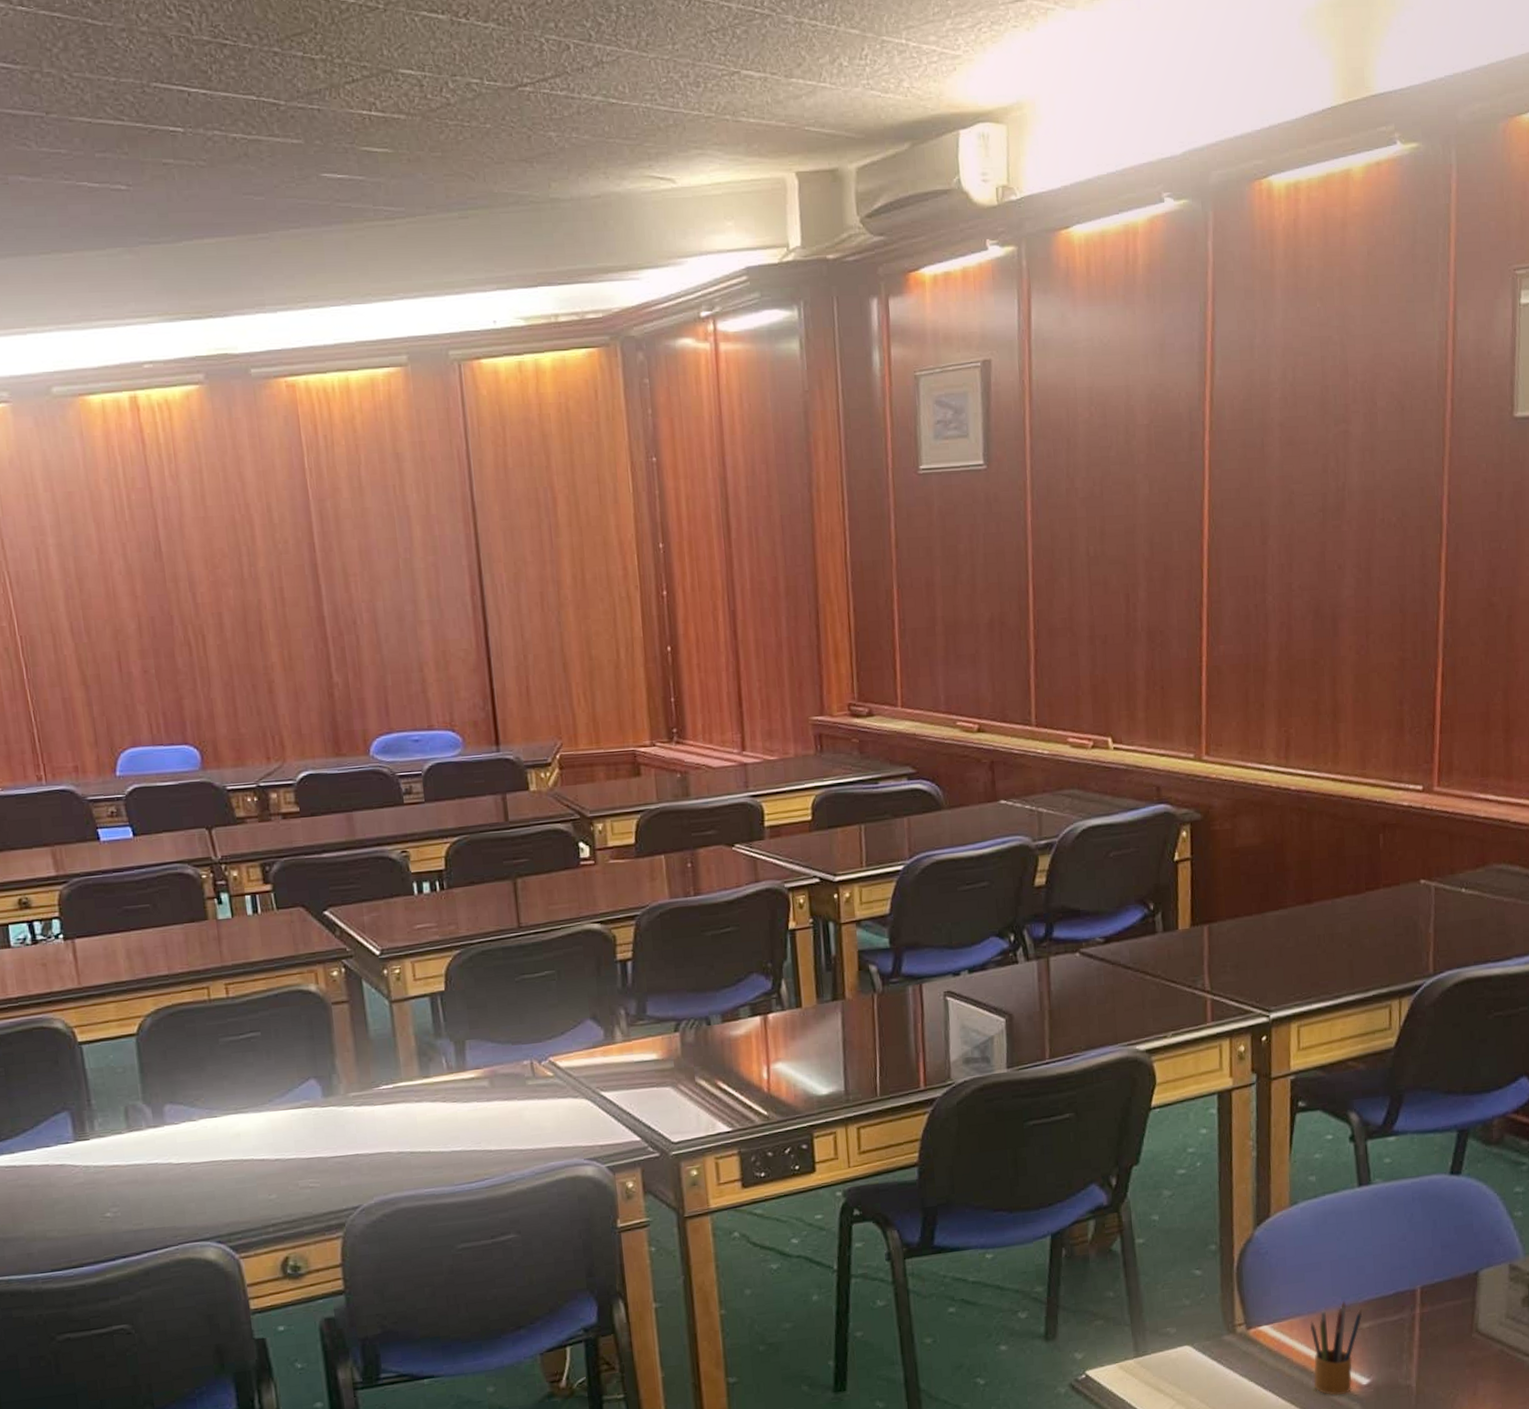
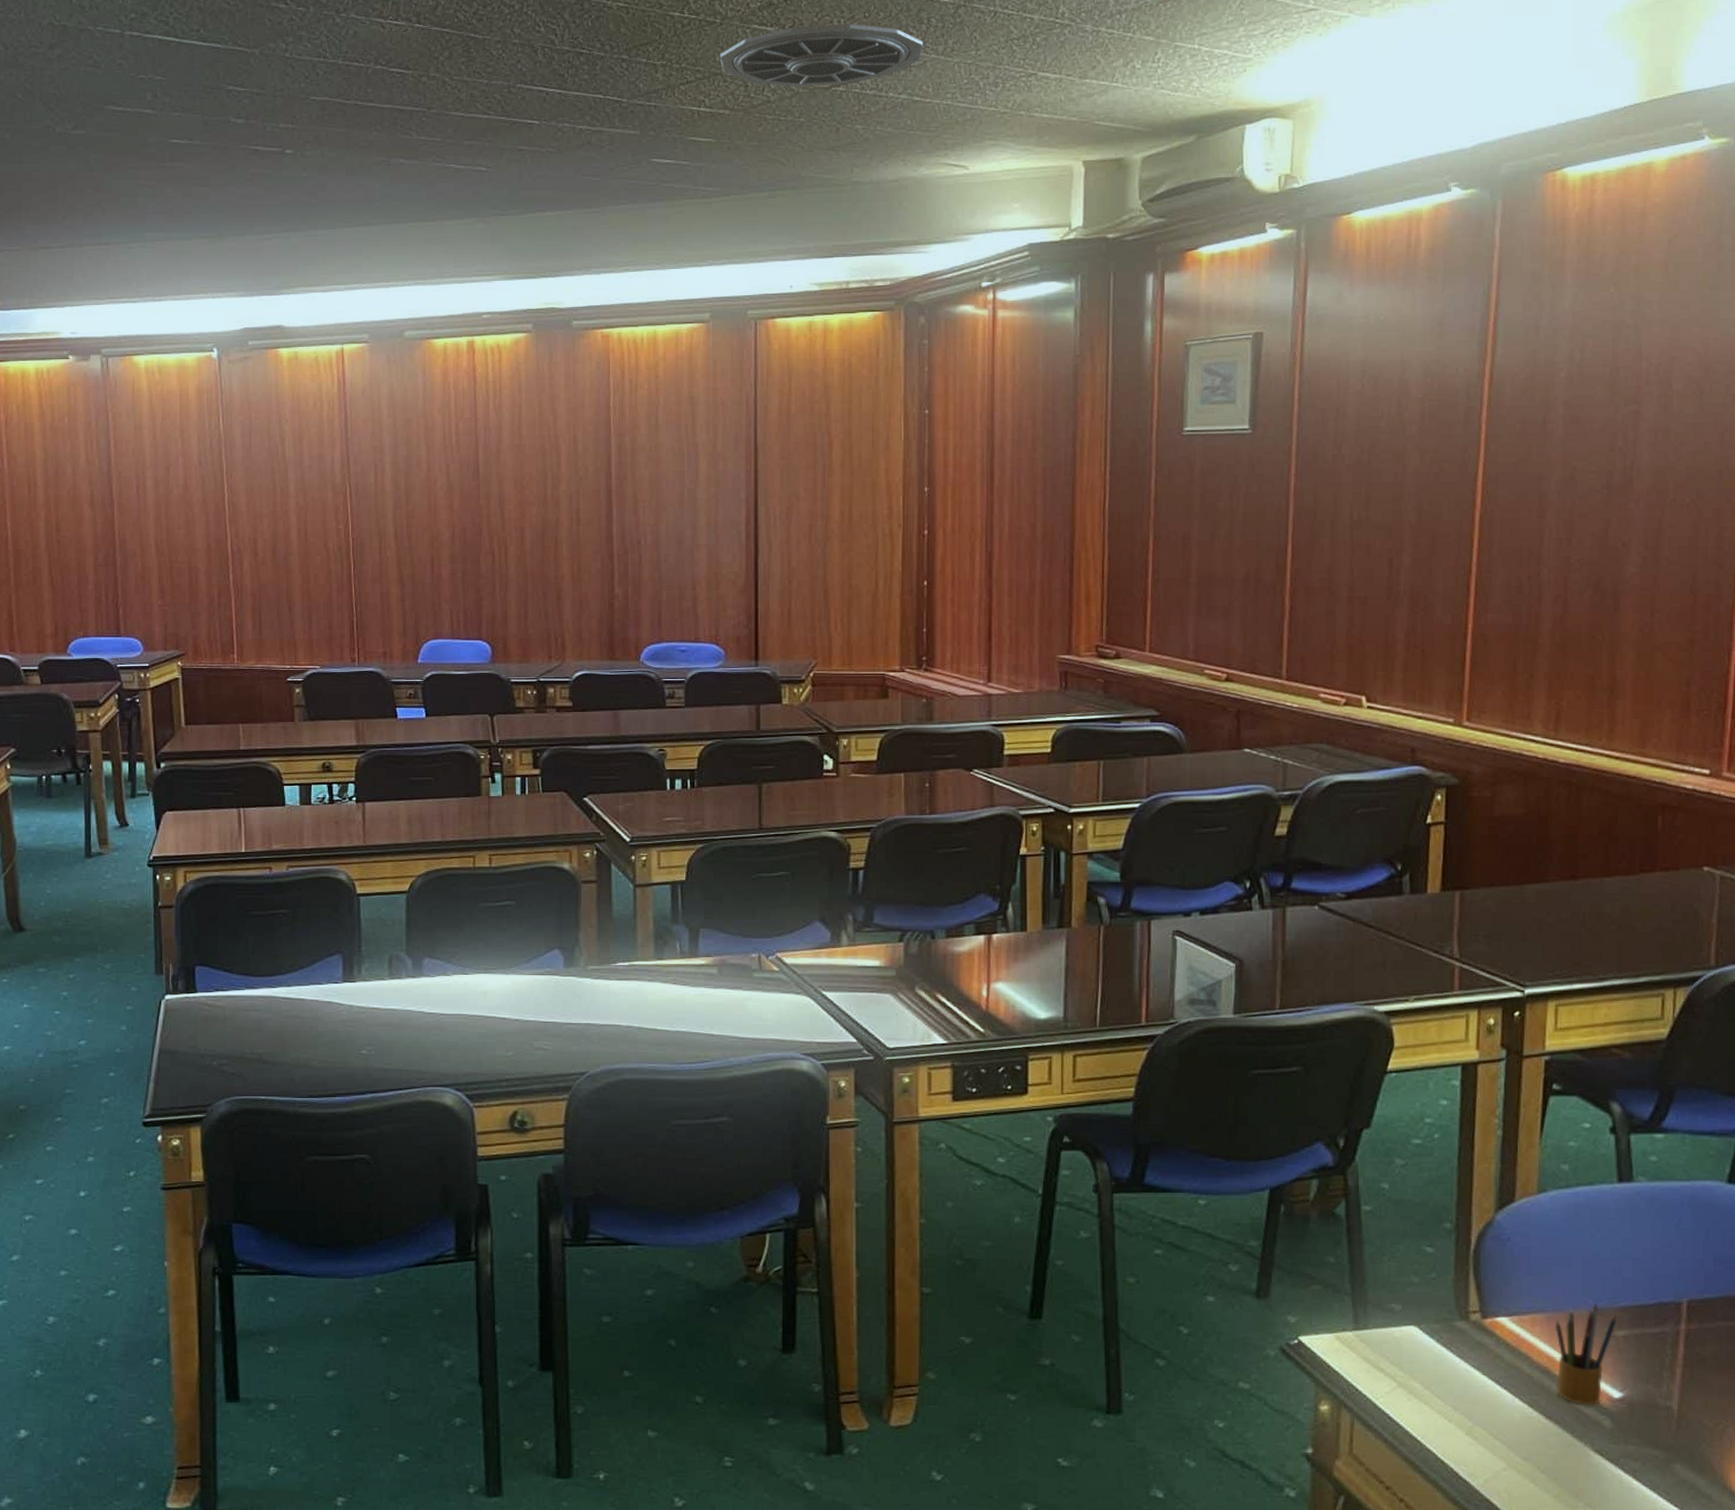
ceiling vent: none [387,11,615,87] -> present [719,24,924,87]

